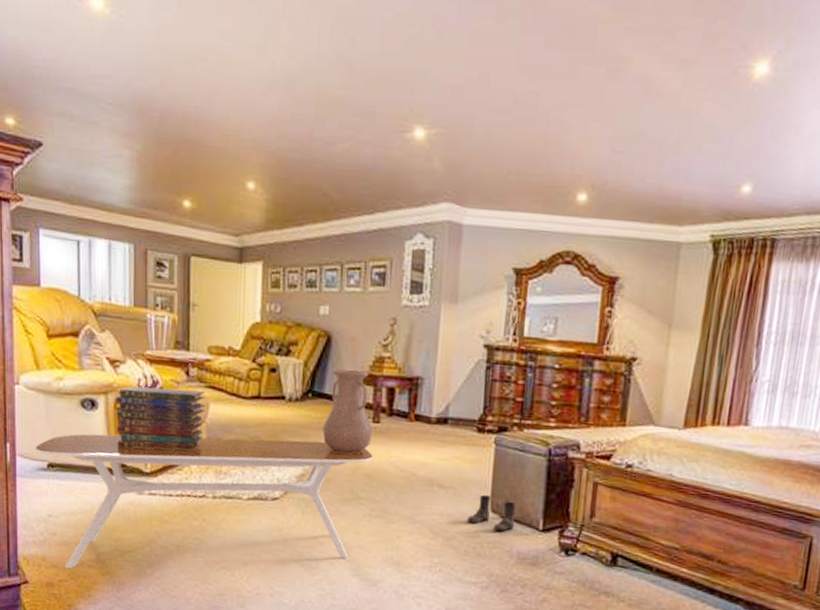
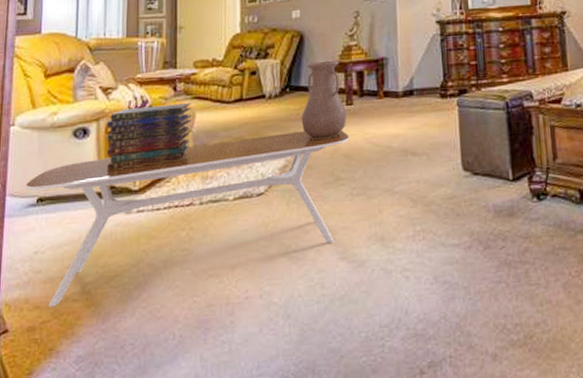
boots: present [467,494,517,532] -> none [442,154,487,188]

